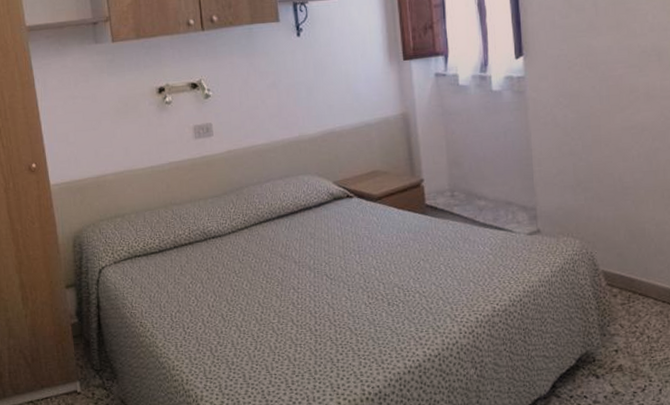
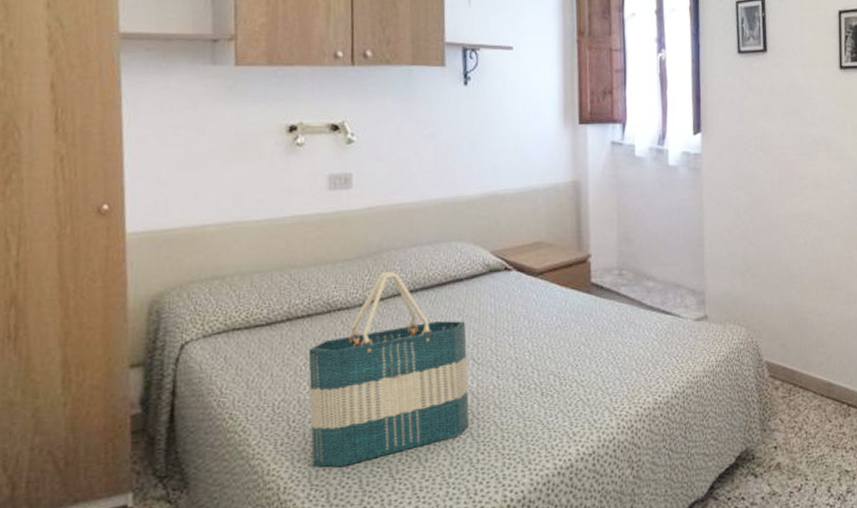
tote bag: none [193,203,328,365] -> present [308,271,469,468]

